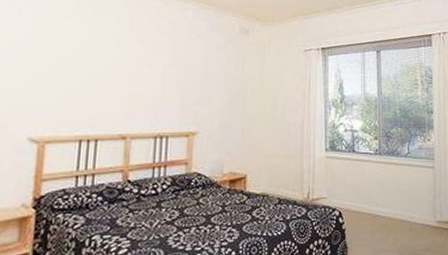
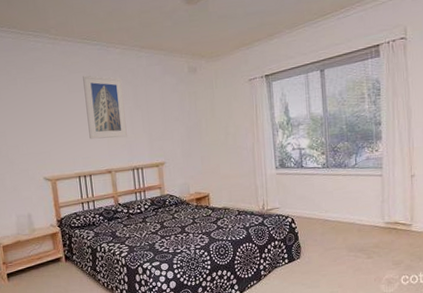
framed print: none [105,18,161,97] -> present [83,75,128,139]

